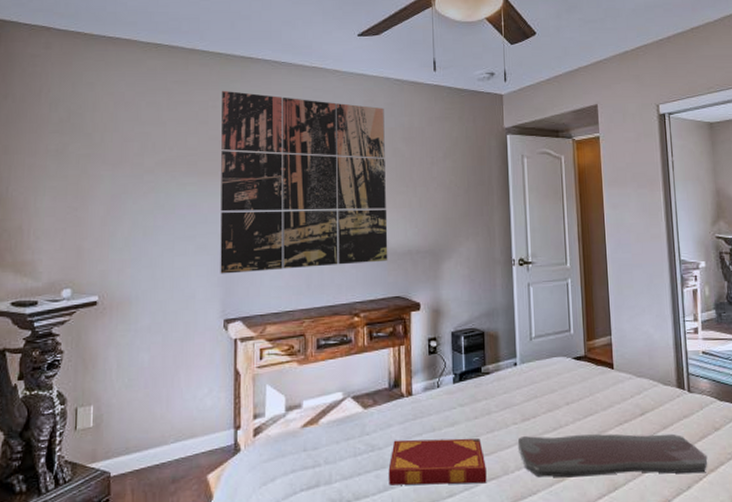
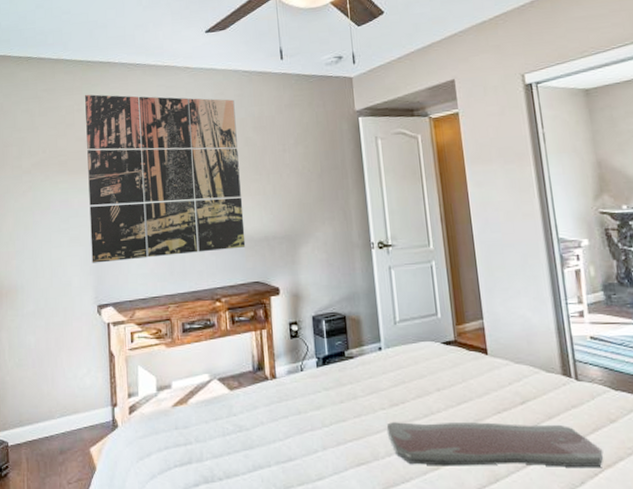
hardback book: present [388,438,487,485] -> none [256,421,356,468]

